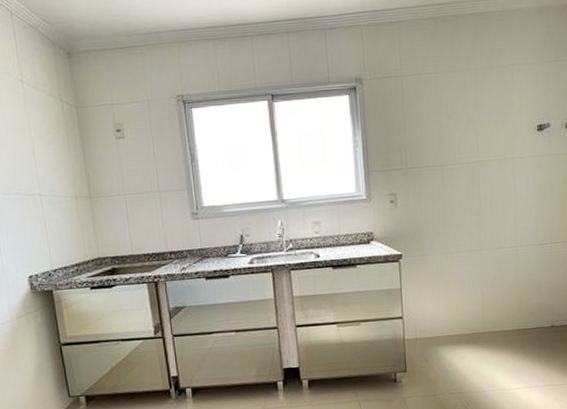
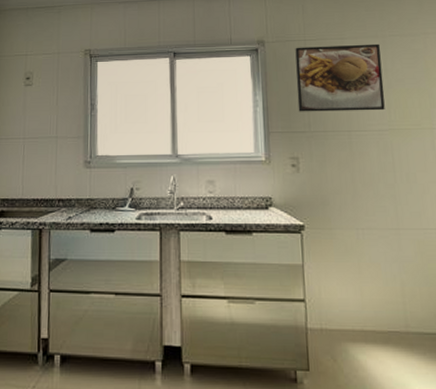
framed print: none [392,77,474,150] -> present [295,43,385,112]

